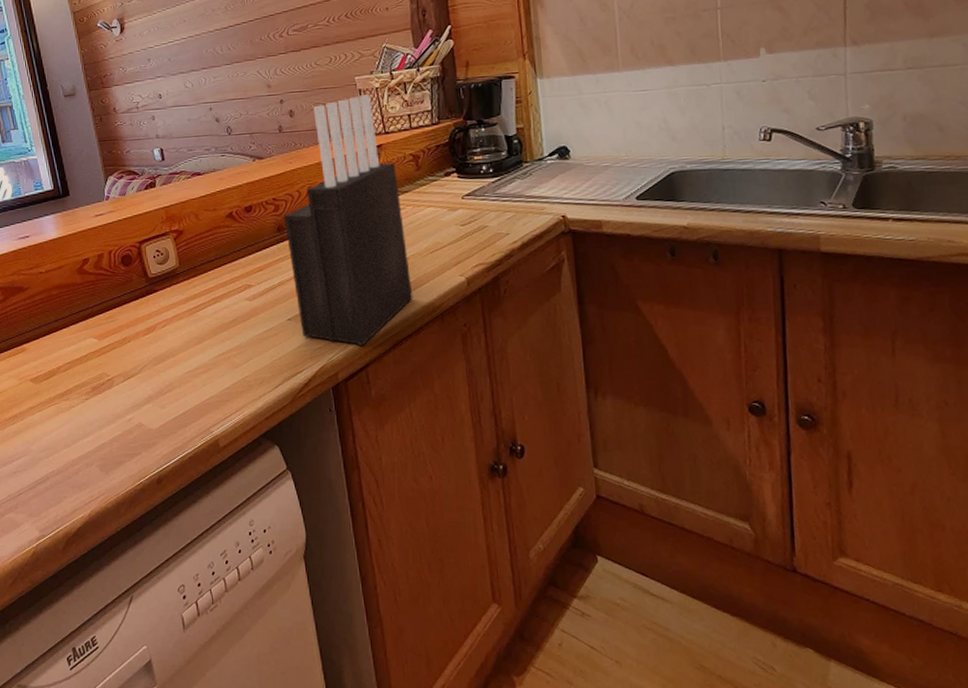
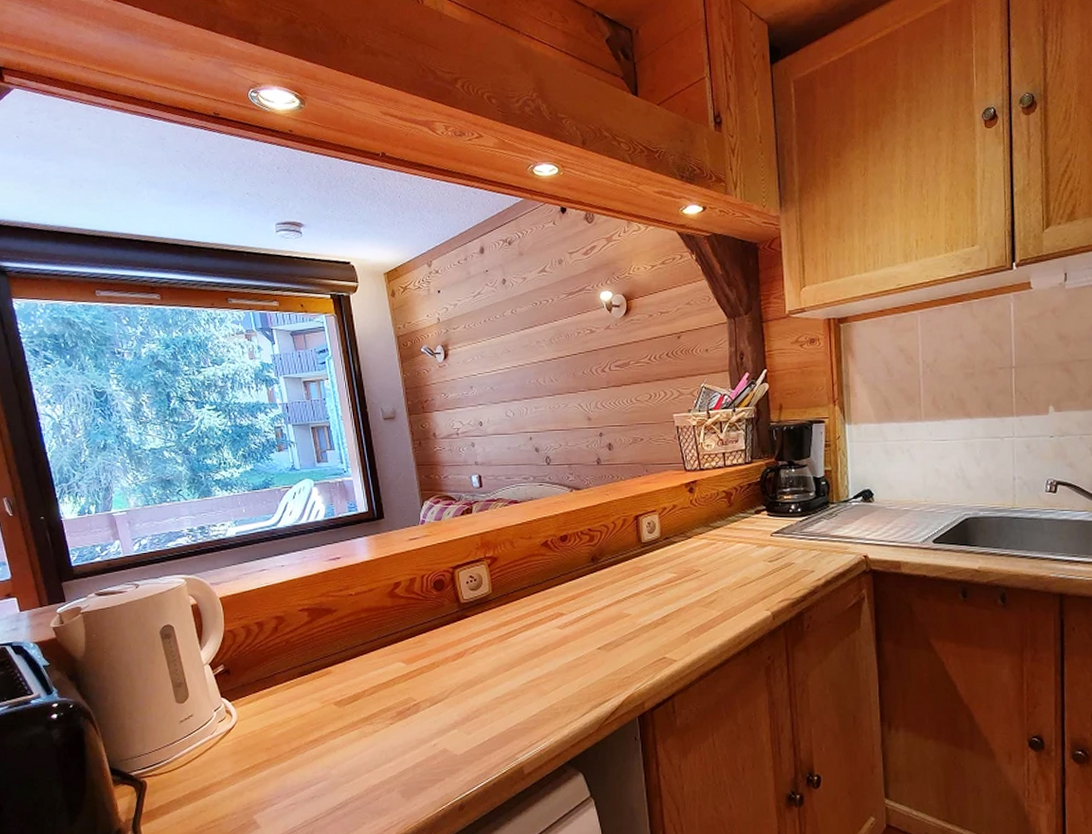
knife block: present [284,94,413,346] -> none [598,432,721,676]

